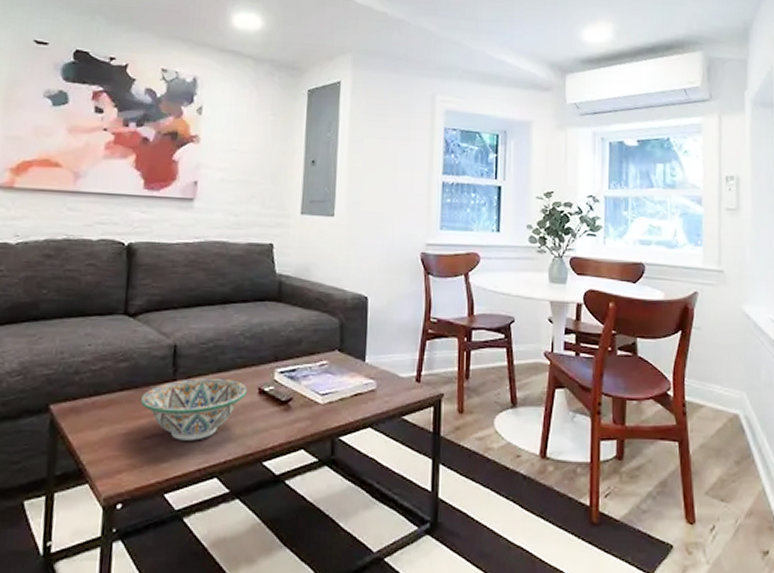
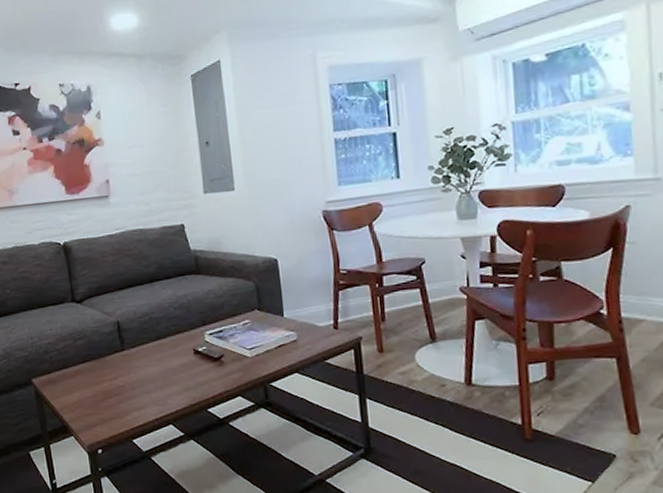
decorative bowl: present [140,377,247,441] -> none [99,344,184,398]

